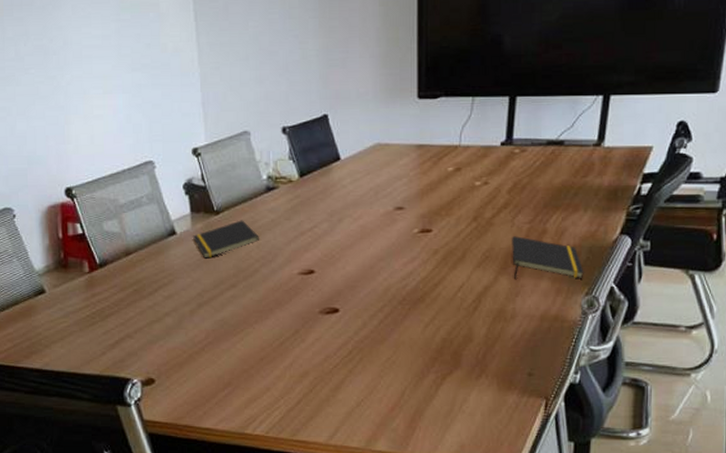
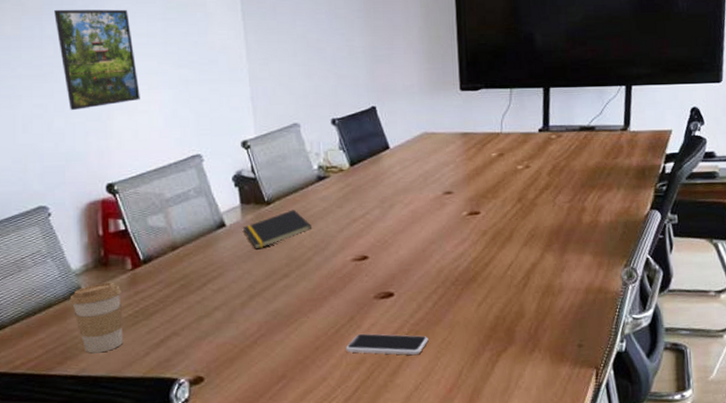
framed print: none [14,10,96,115] -> present [54,9,140,111]
coffee cup: none [33,283,82,350] -> present [69,282,124,354]
smartphone: none [290,347,372,373] -> present [346,333,429,356]
notepad: present [511,236,584,279] -> none [554,215,622,255]

